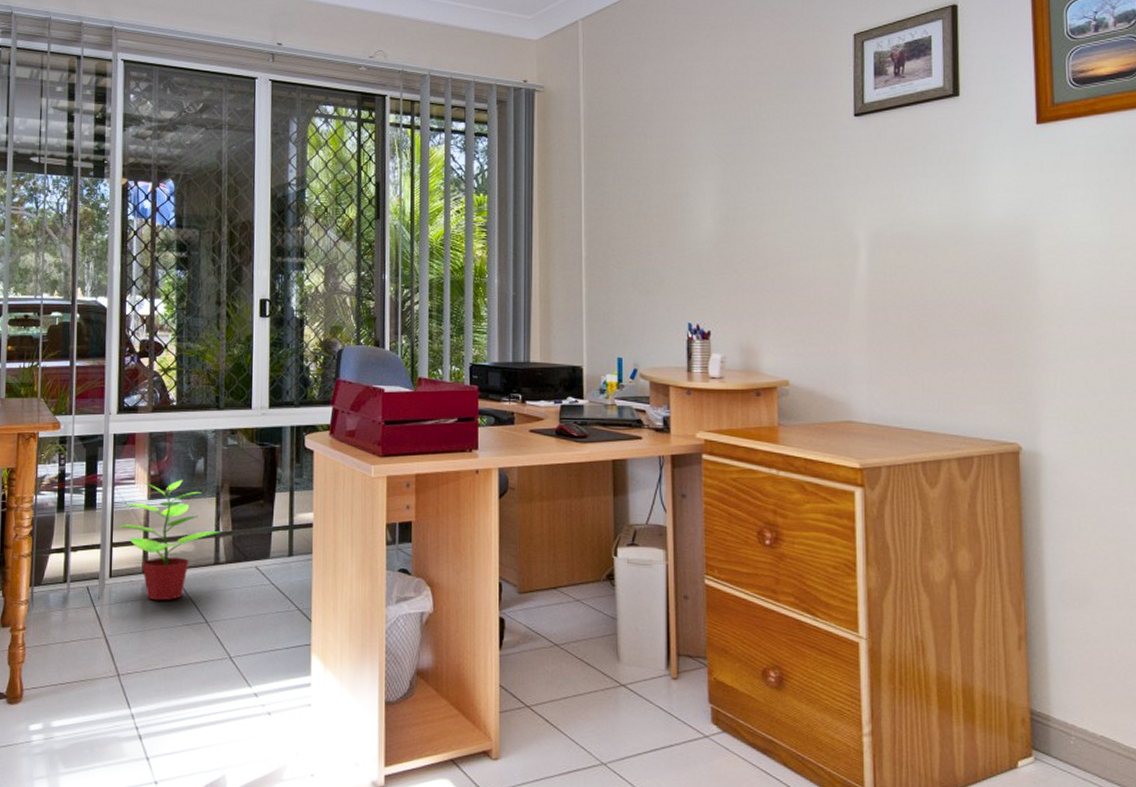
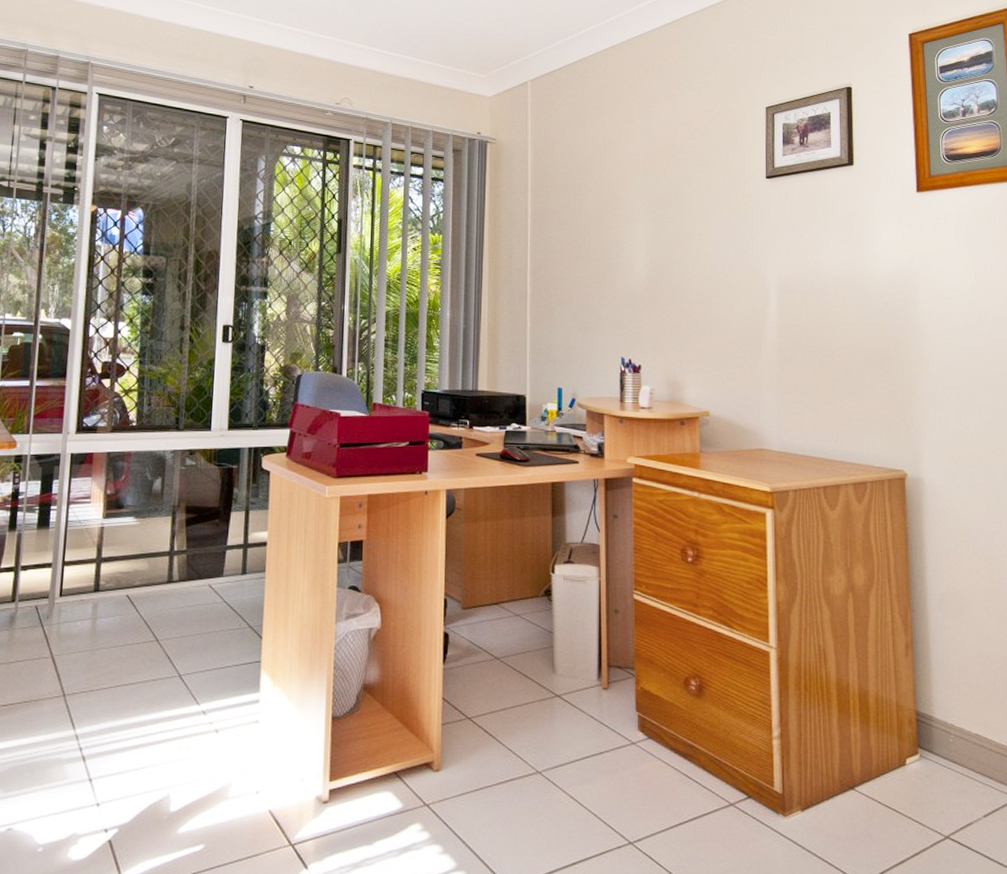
potted plant: present [118,476,221,601] -> none [71,495,175,620]

